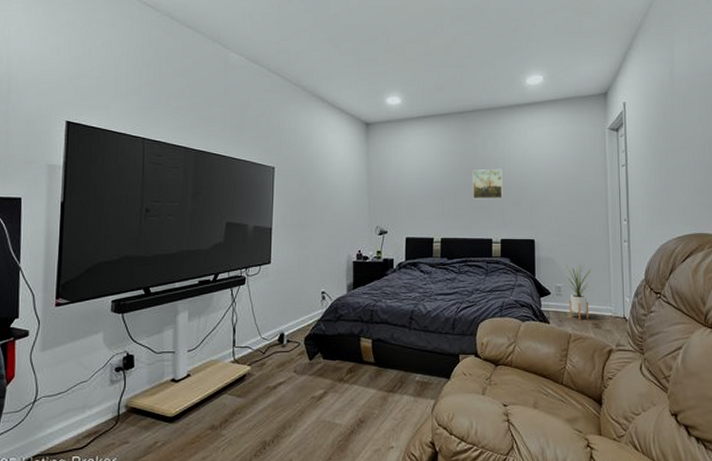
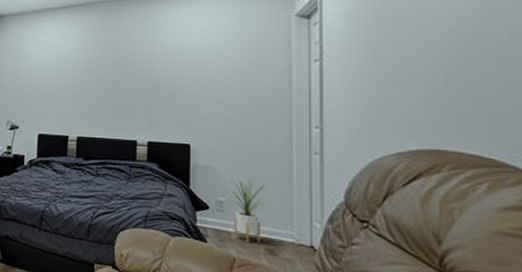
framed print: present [473,168,503,199] -> none [115,63,152,97]

